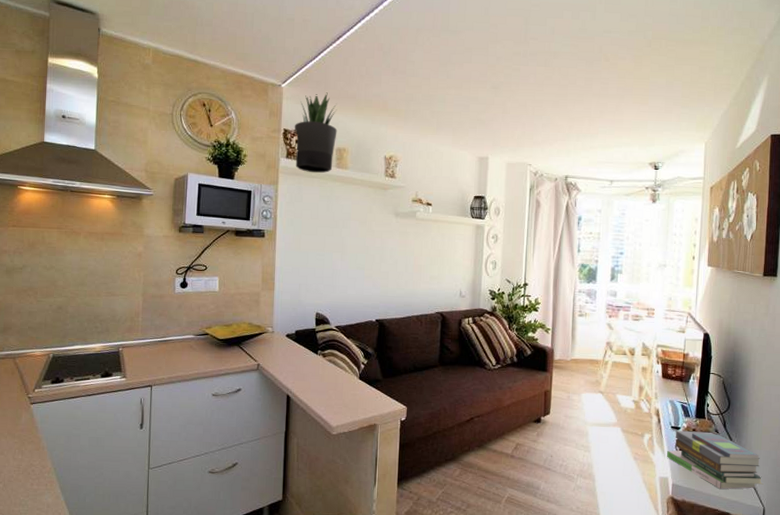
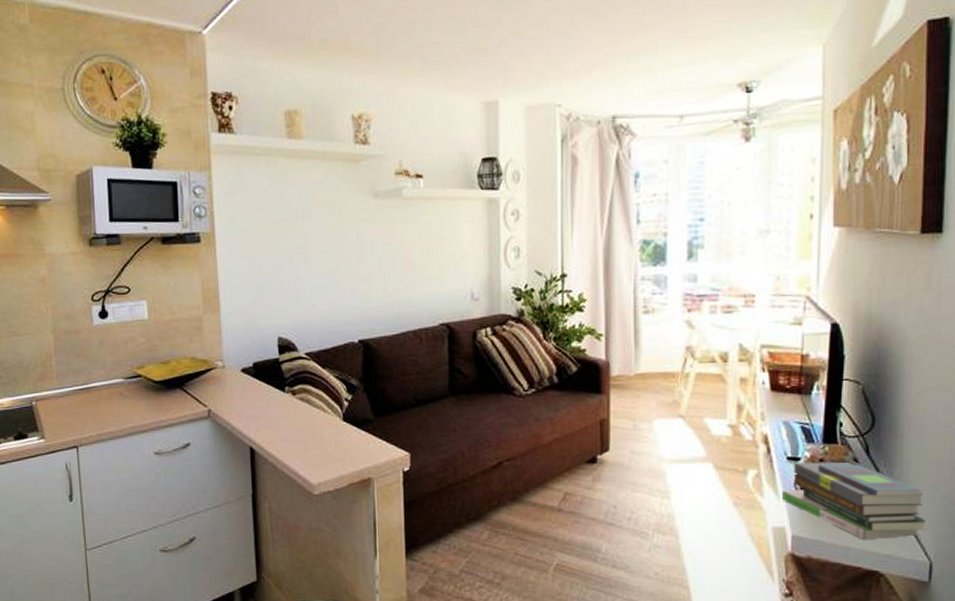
planter: present [294,92,337,174] -> none [224,35,284,149]

